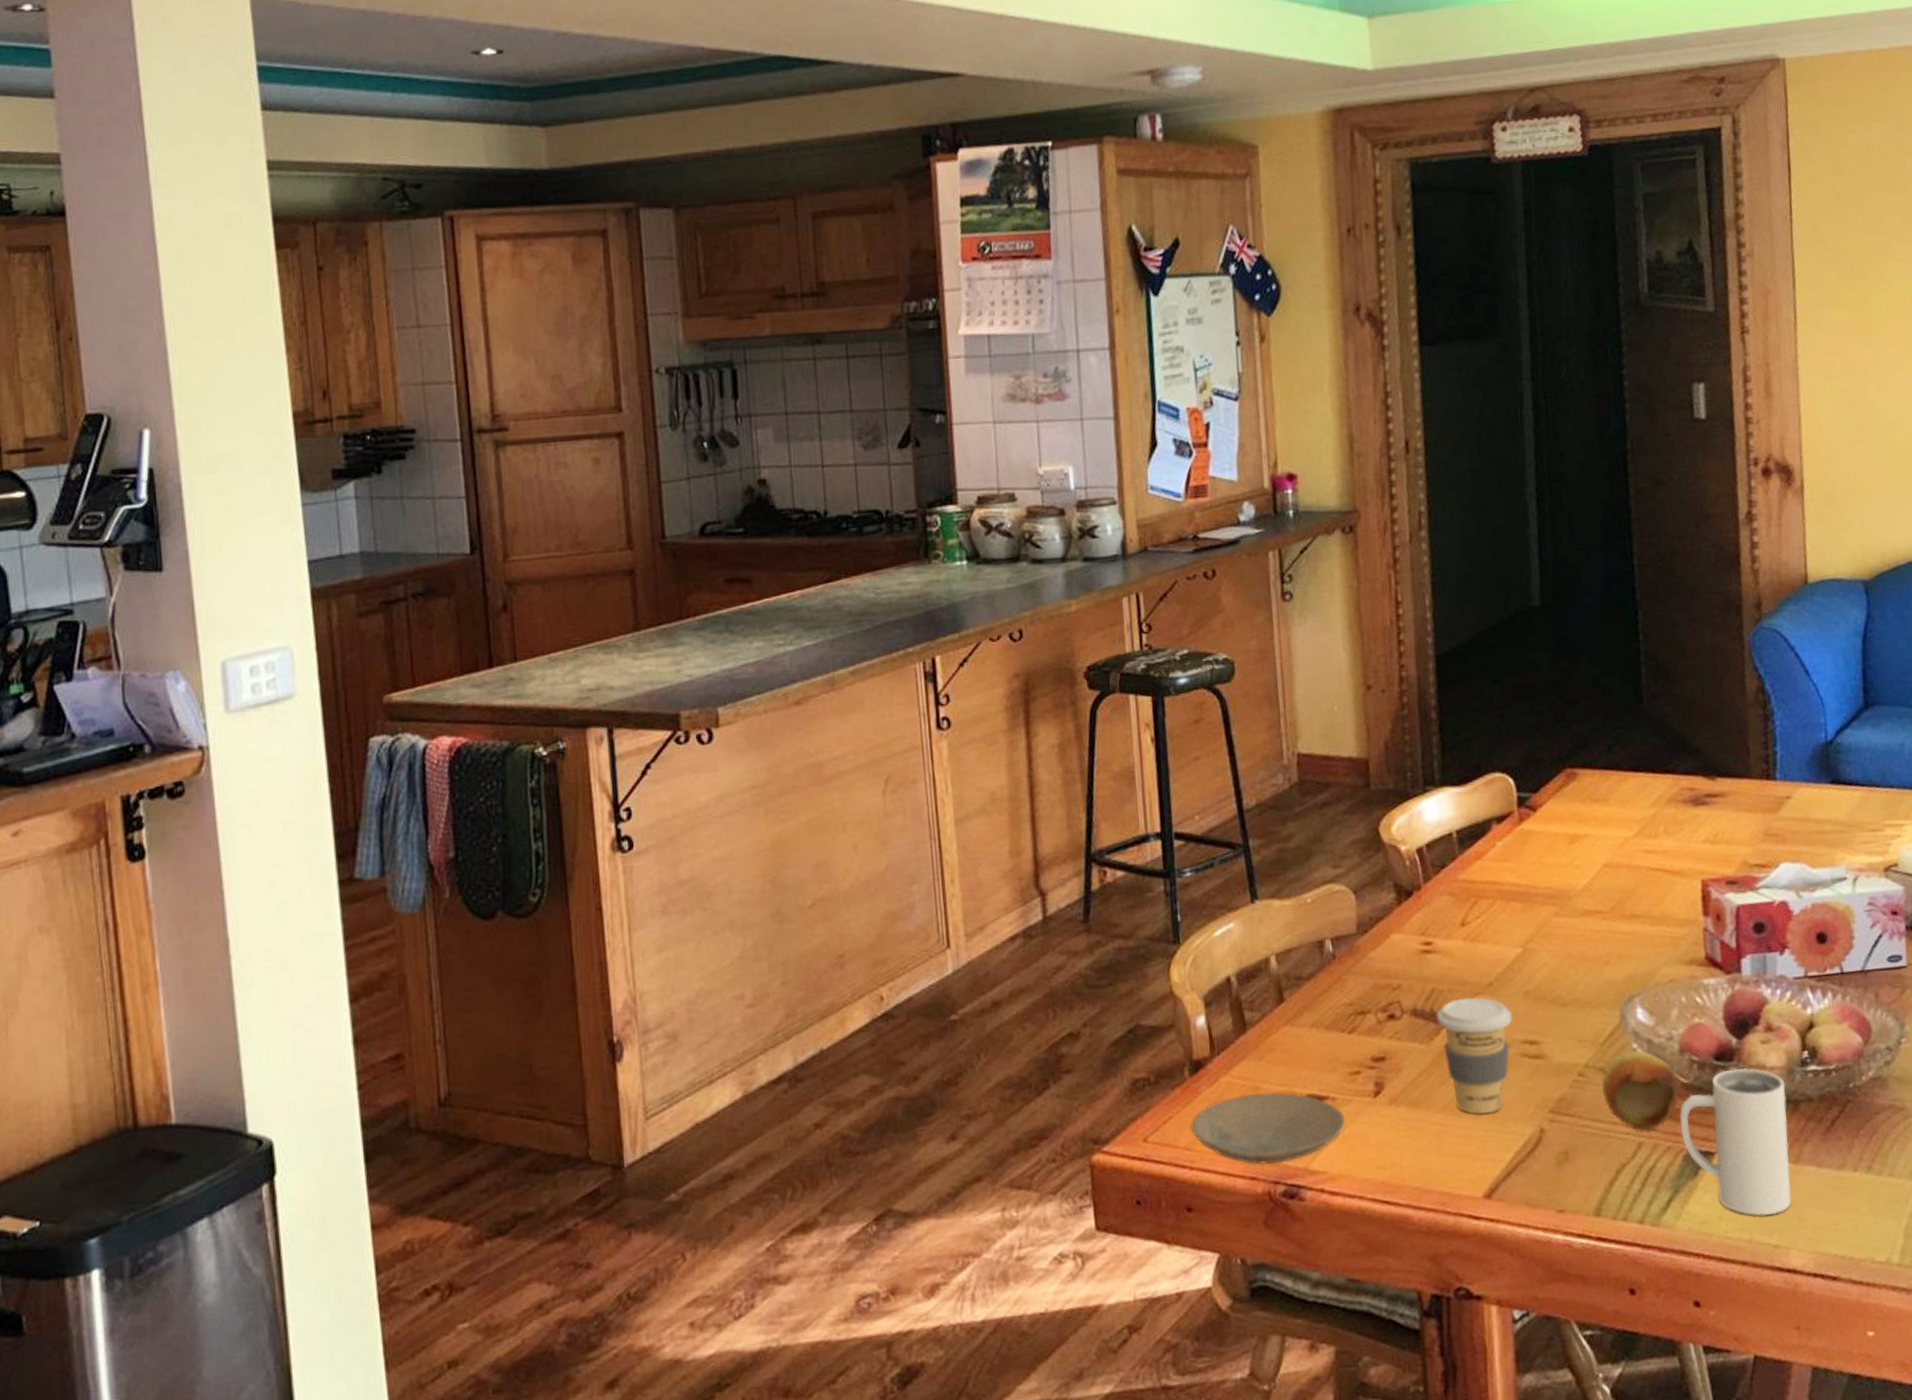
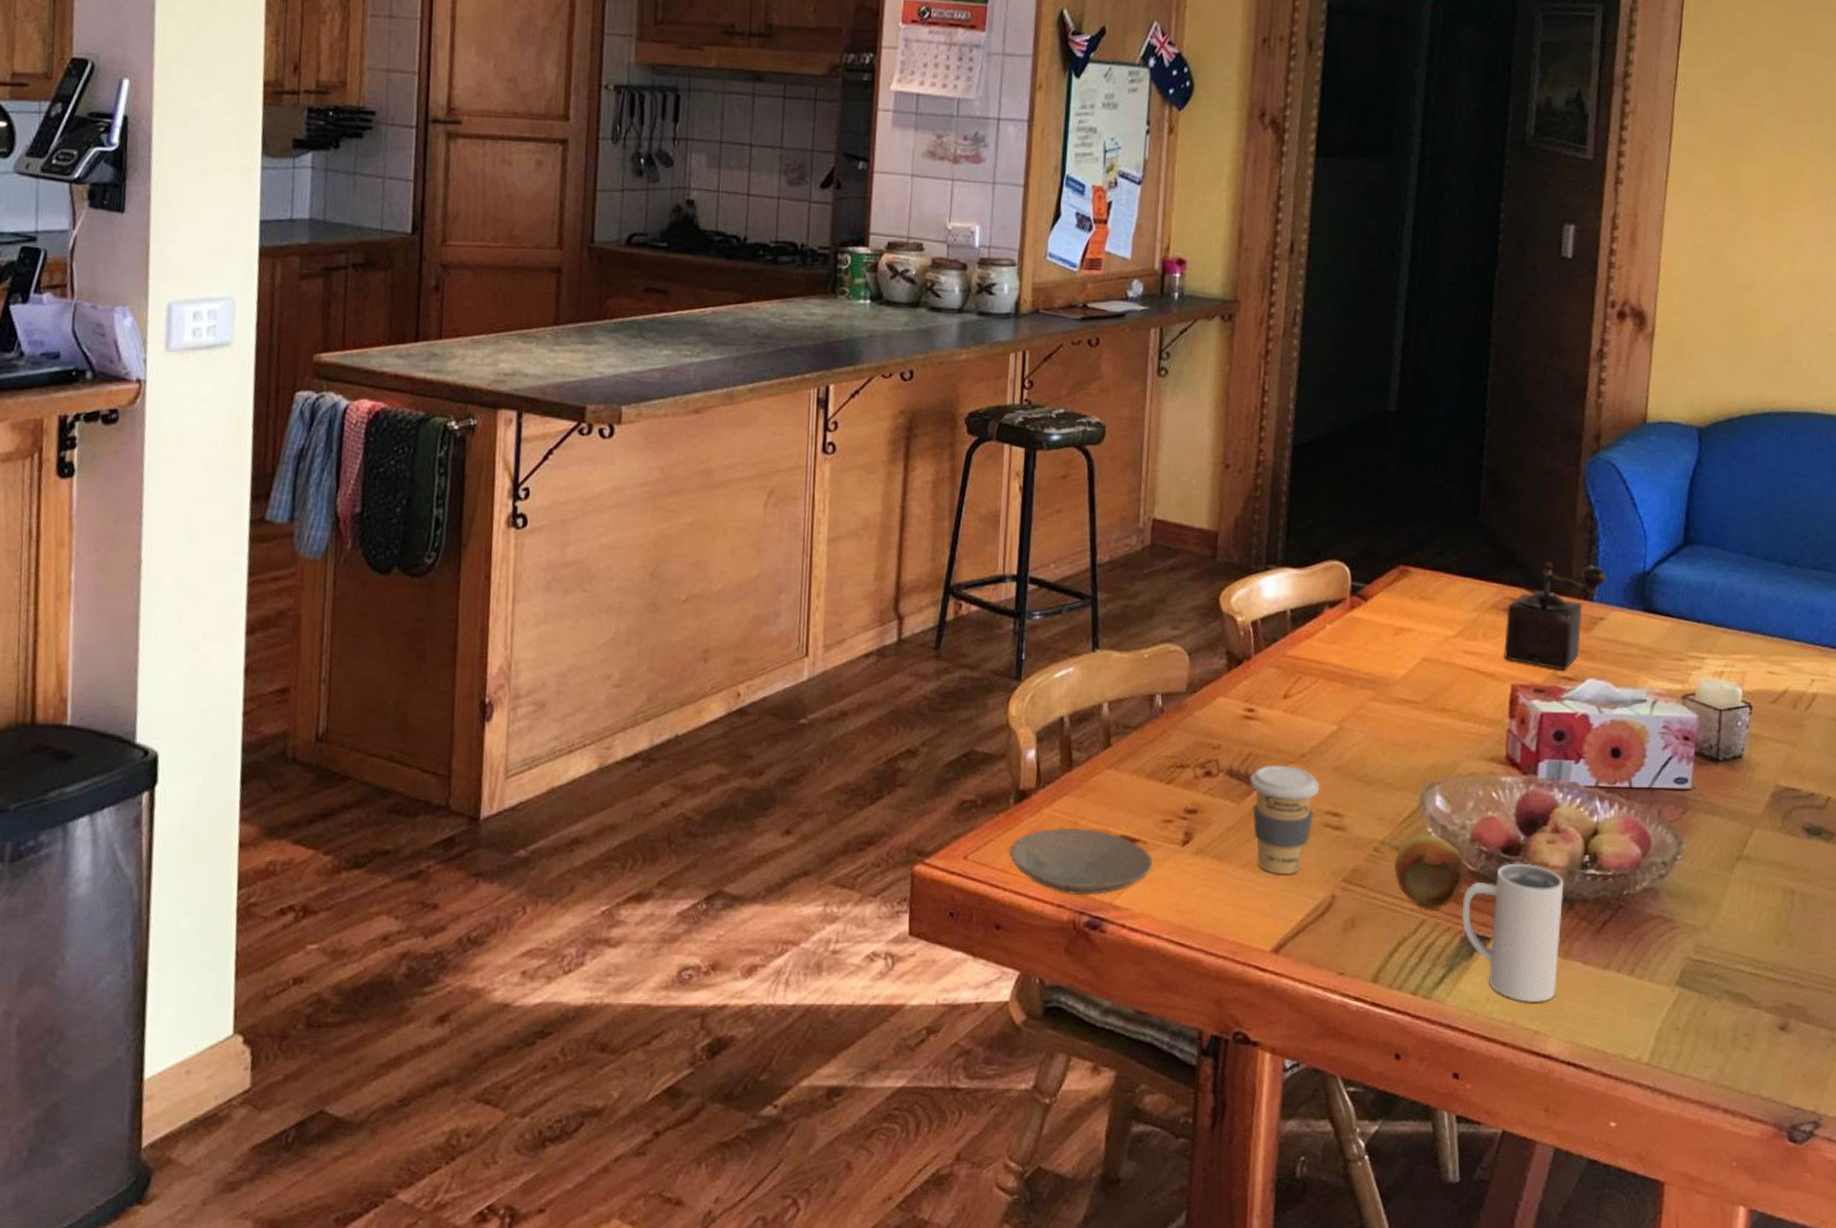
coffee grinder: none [1686,741,1788,858] -> present [1503,562,1607,671]

